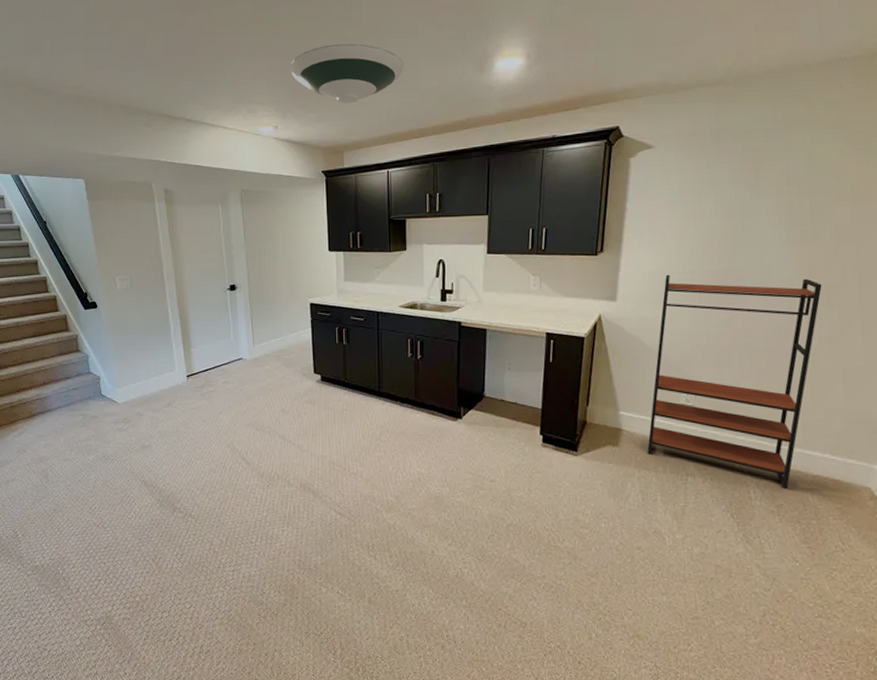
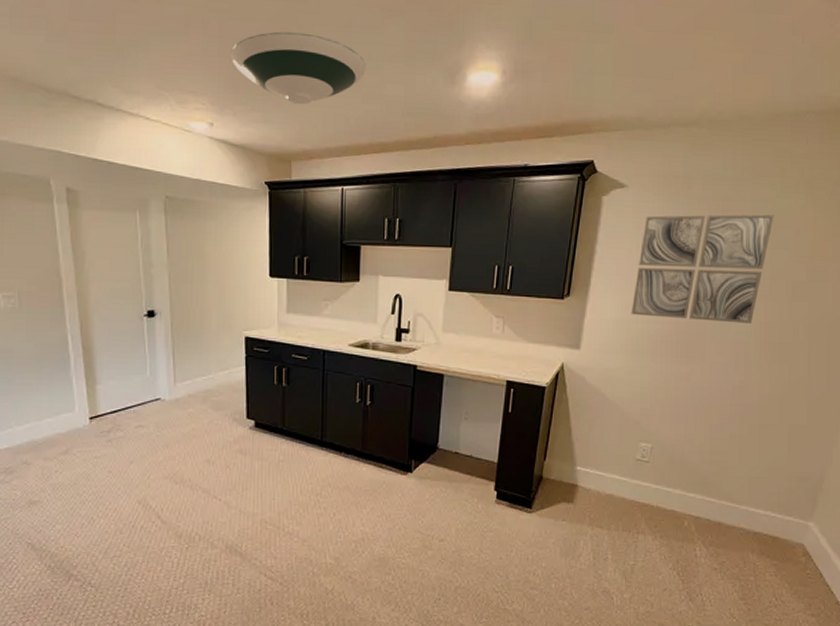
bookshelf: present [647,274,822,489] -> none [601,323,775,546]
wall art: none [665,161,811,269] -> present [631,214,774,324]

